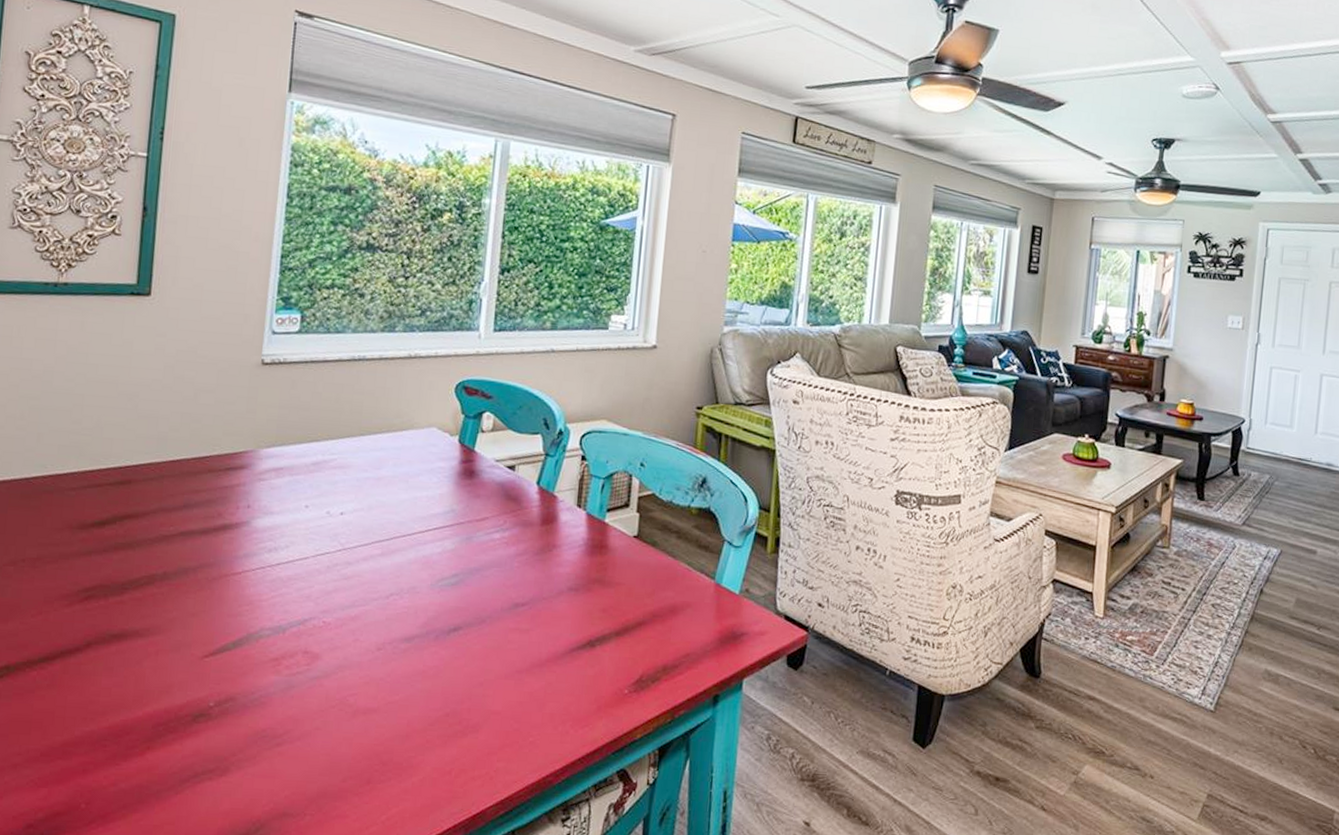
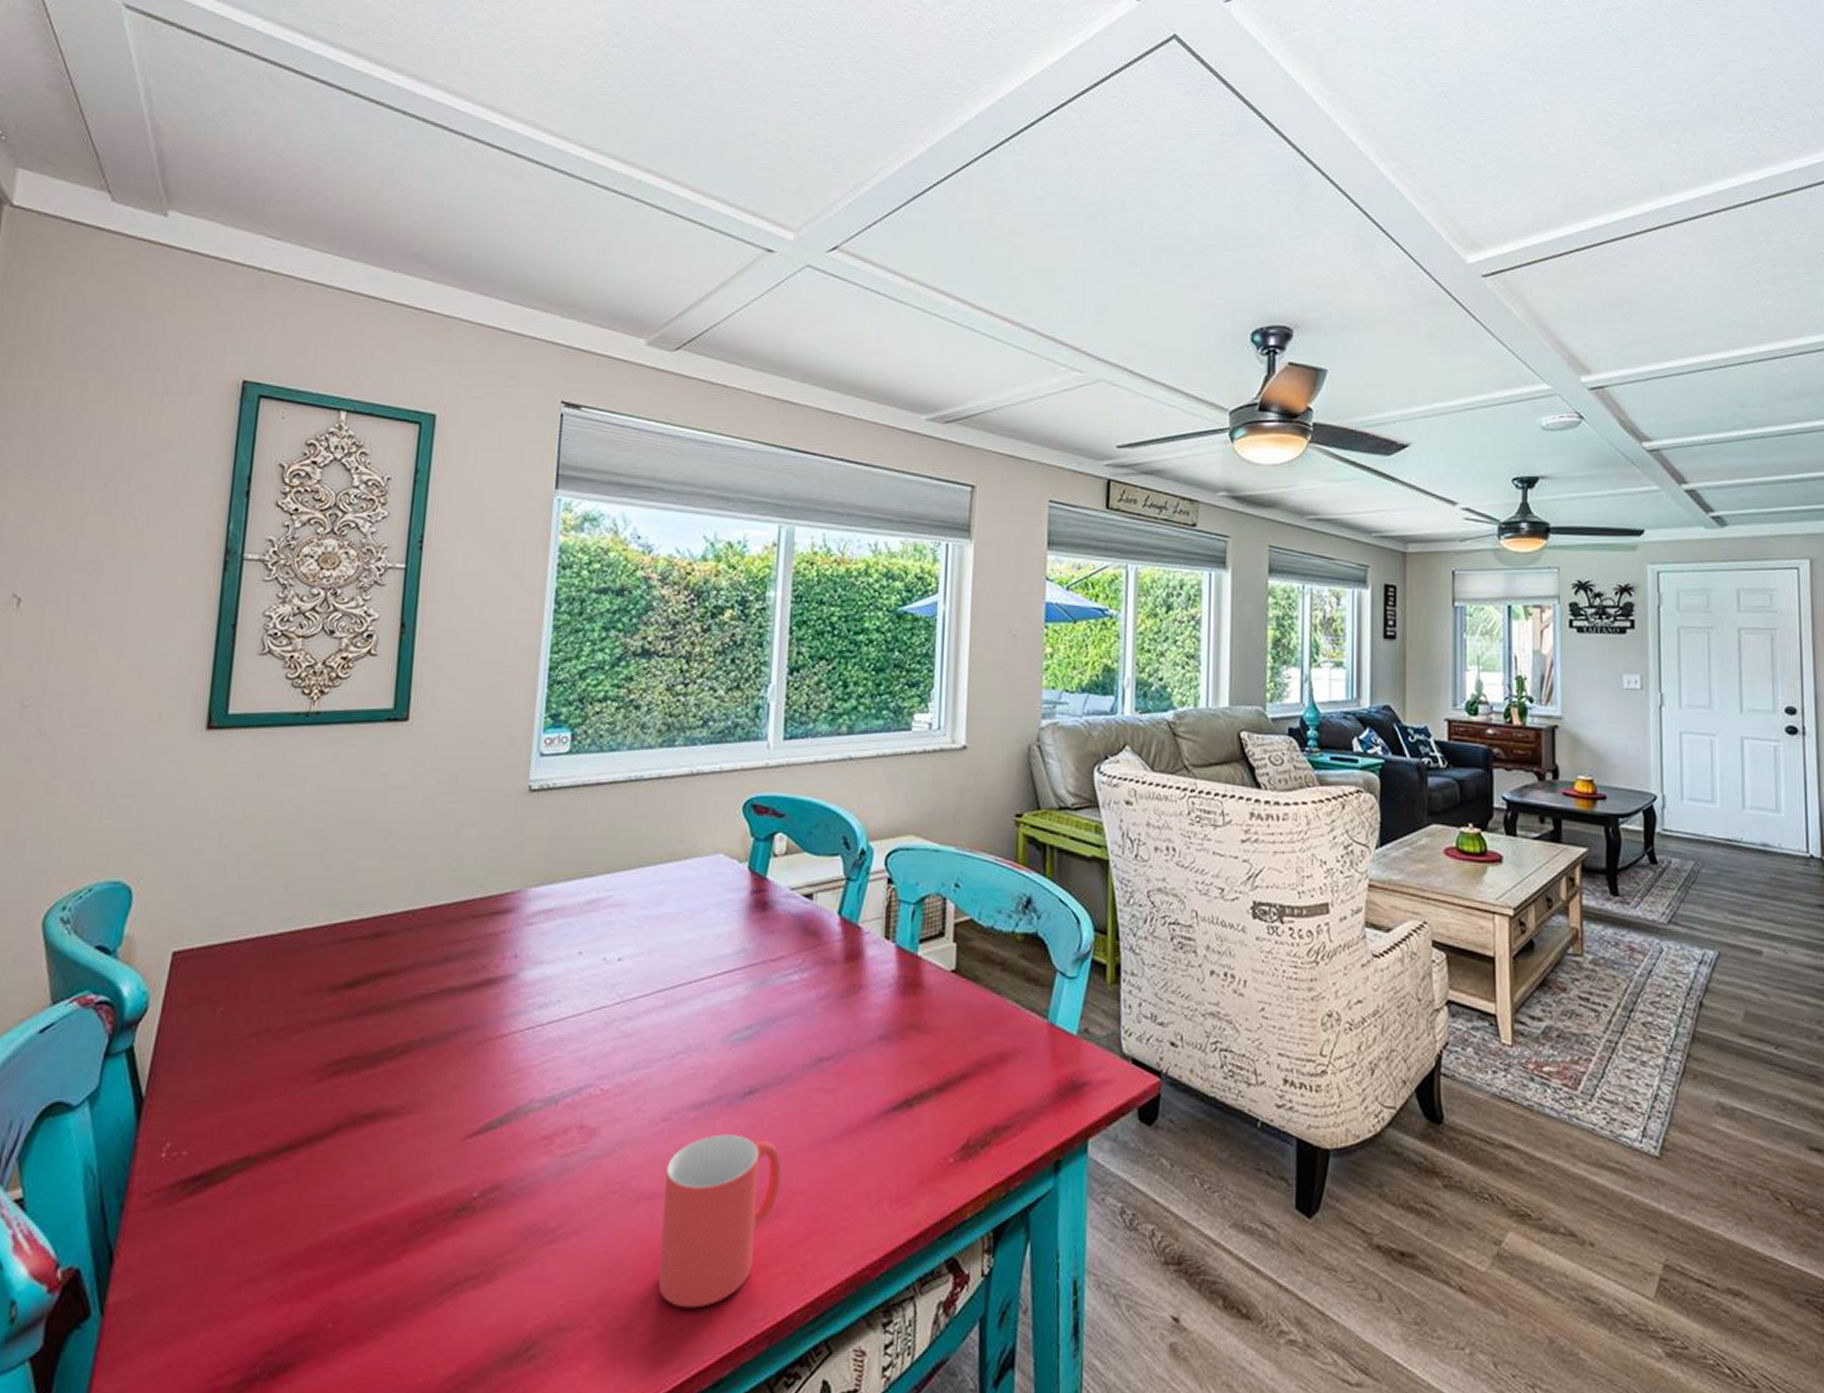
mug: none [371,663,480,802] -> present [659,1134,782,1308]

